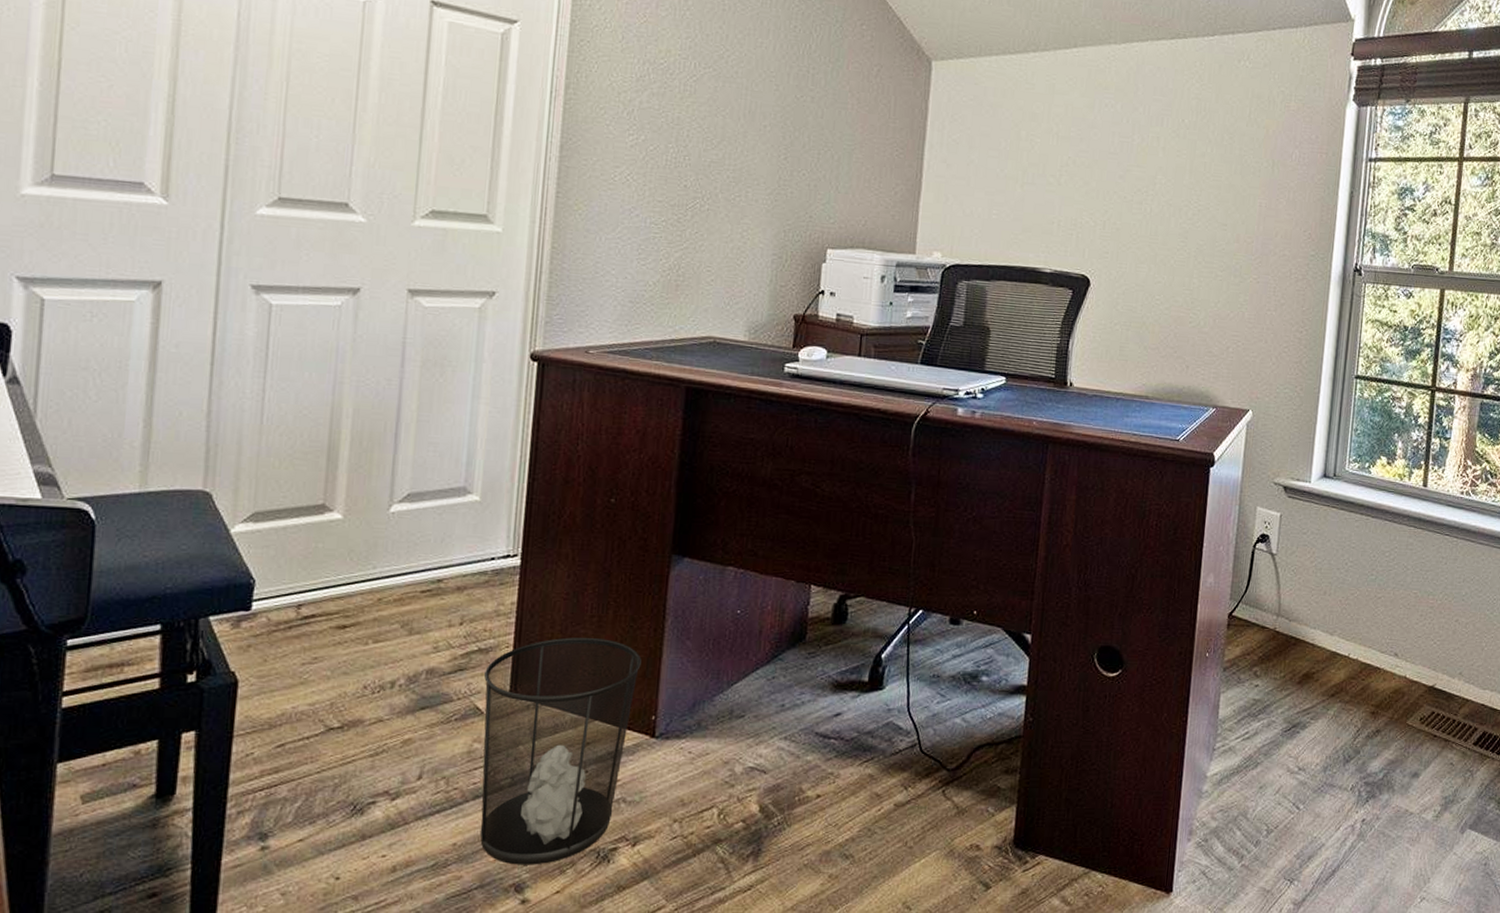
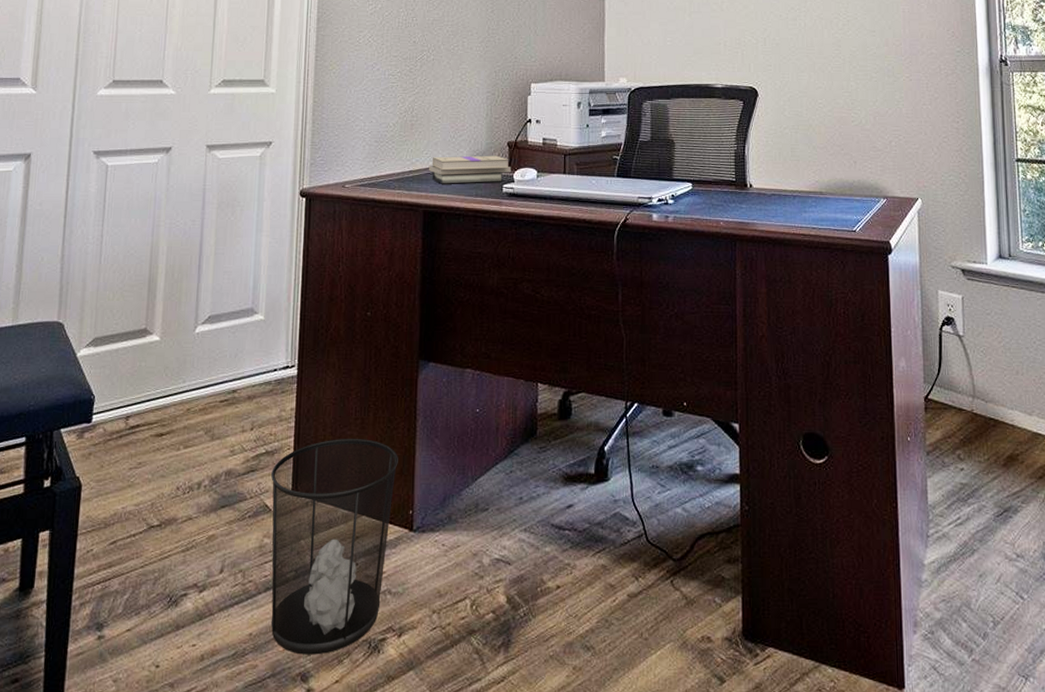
books: none [694,325,797,361] -> present [428,155,511,184]

